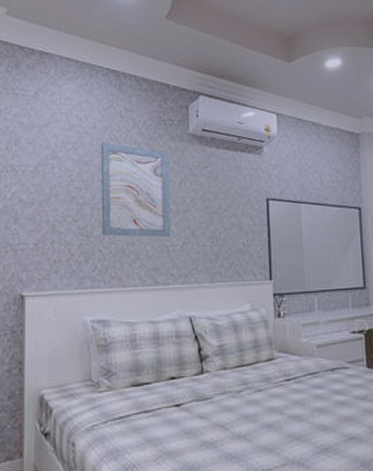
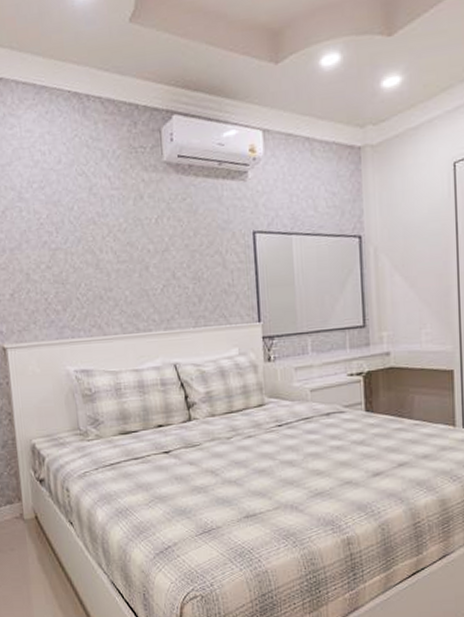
wall art: present [100,143,171,237] -> none [68,179,150,283]

